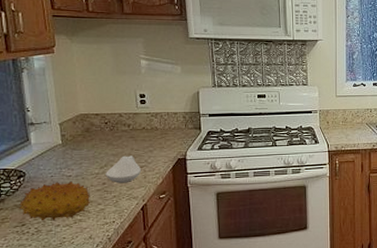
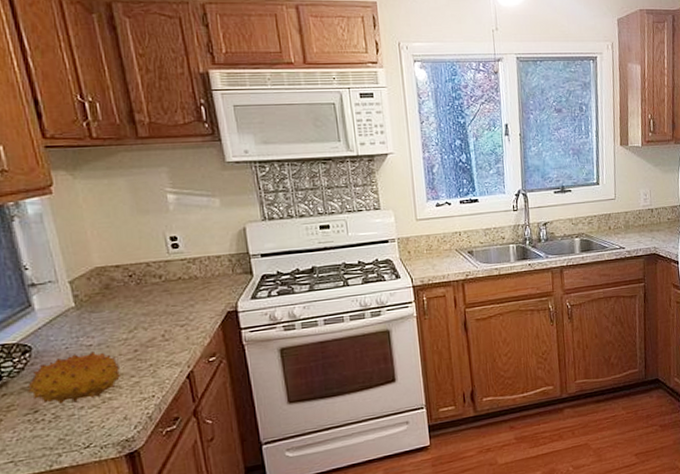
spoon rest: present [106,155,141,184] -> none [136,313,182,349]

